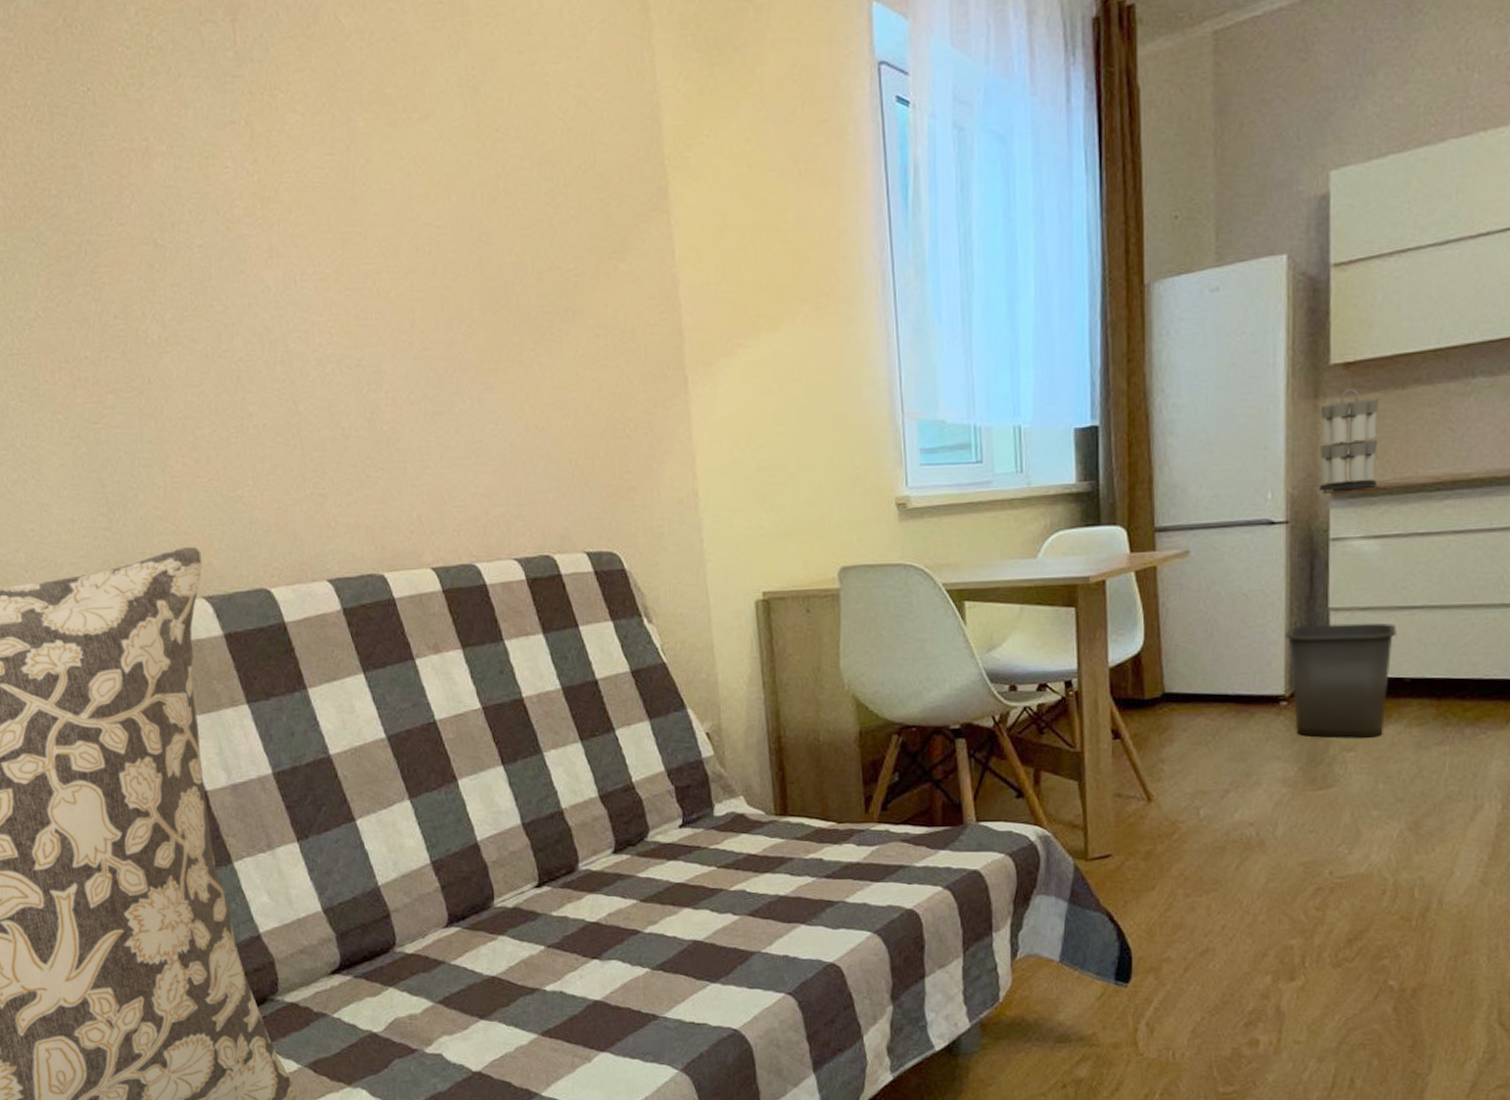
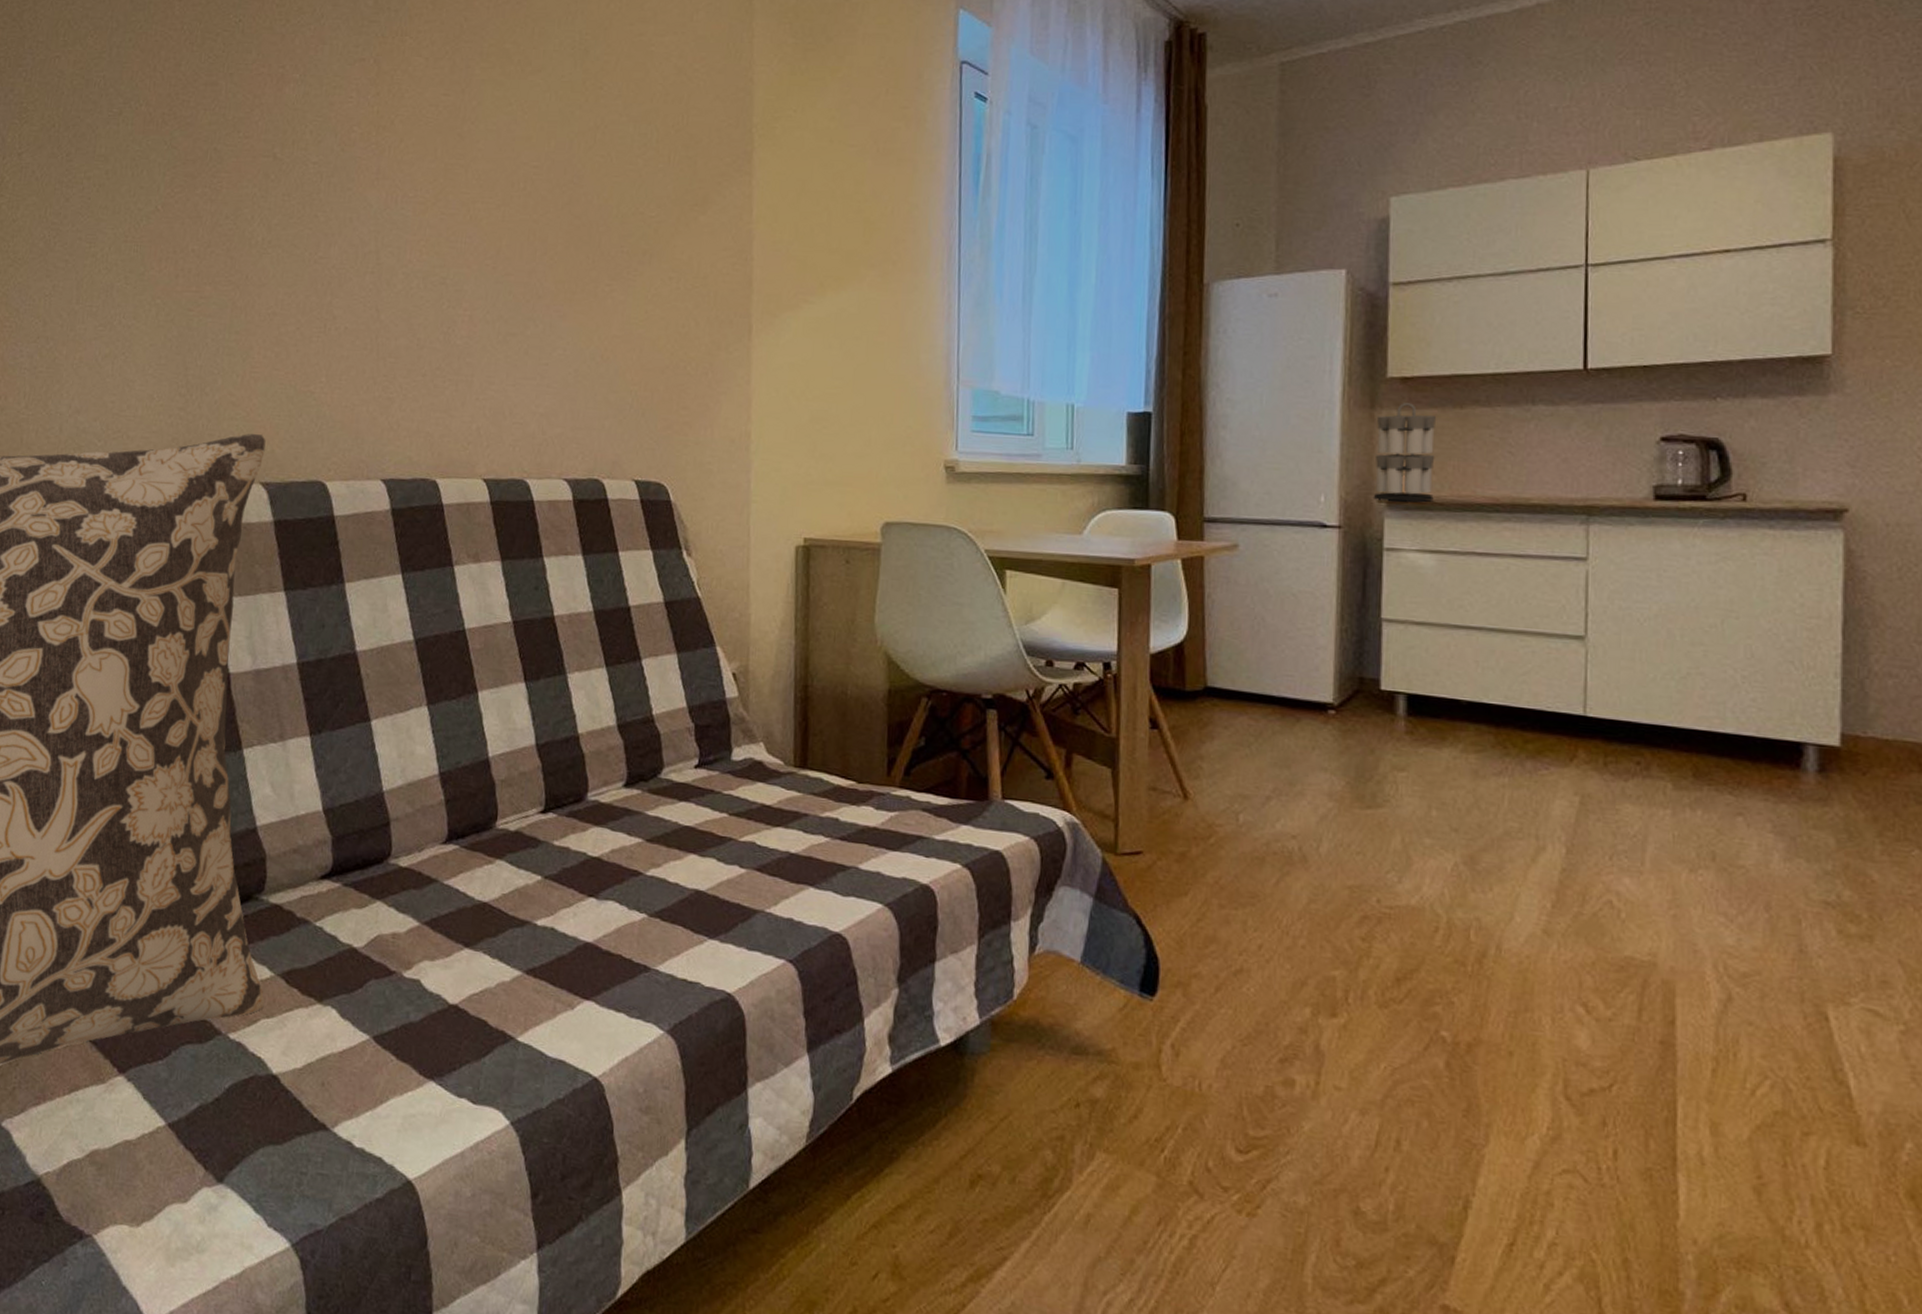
waste bin: present [1285,622,1397,739] -> none [1335,633,1453,760]

